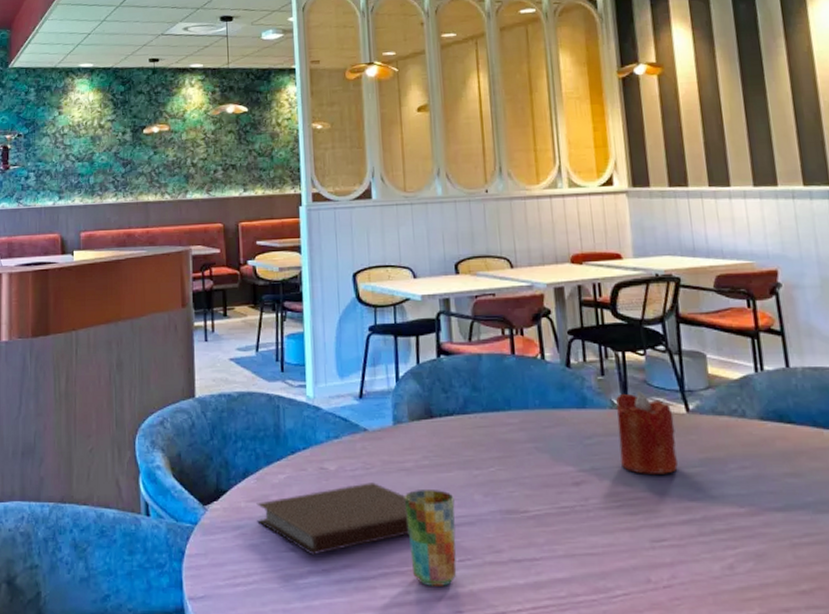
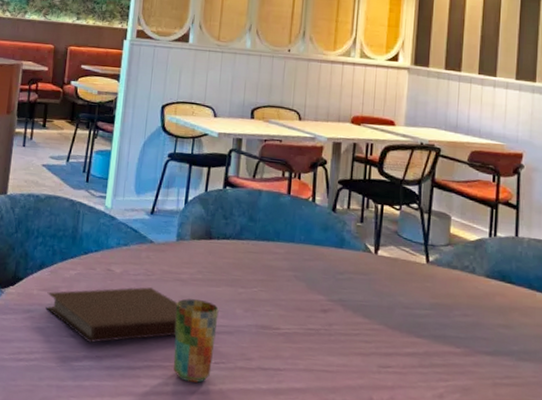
candle: present [615,391,678,474] -> none [365,240,415,313]

